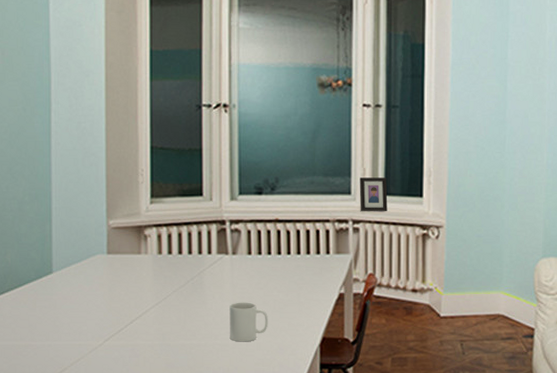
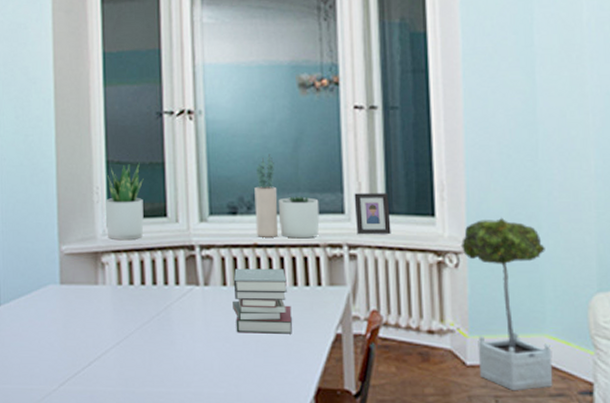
planter: none [148,148,183,216] -> present [105,162,144,241]
mug: present [229,302,268,342] -> none [203,342,250,391]
books: none [256,240,304,294] -> present [233,268,292,334]
vase: none [277,143,297,214] -> present [254,154,279,237]
planter: none [297,179,331,215] -> present [278,196,320,239]
potted tree: none [441,198,506,336] -> present [460,217,553,391]

